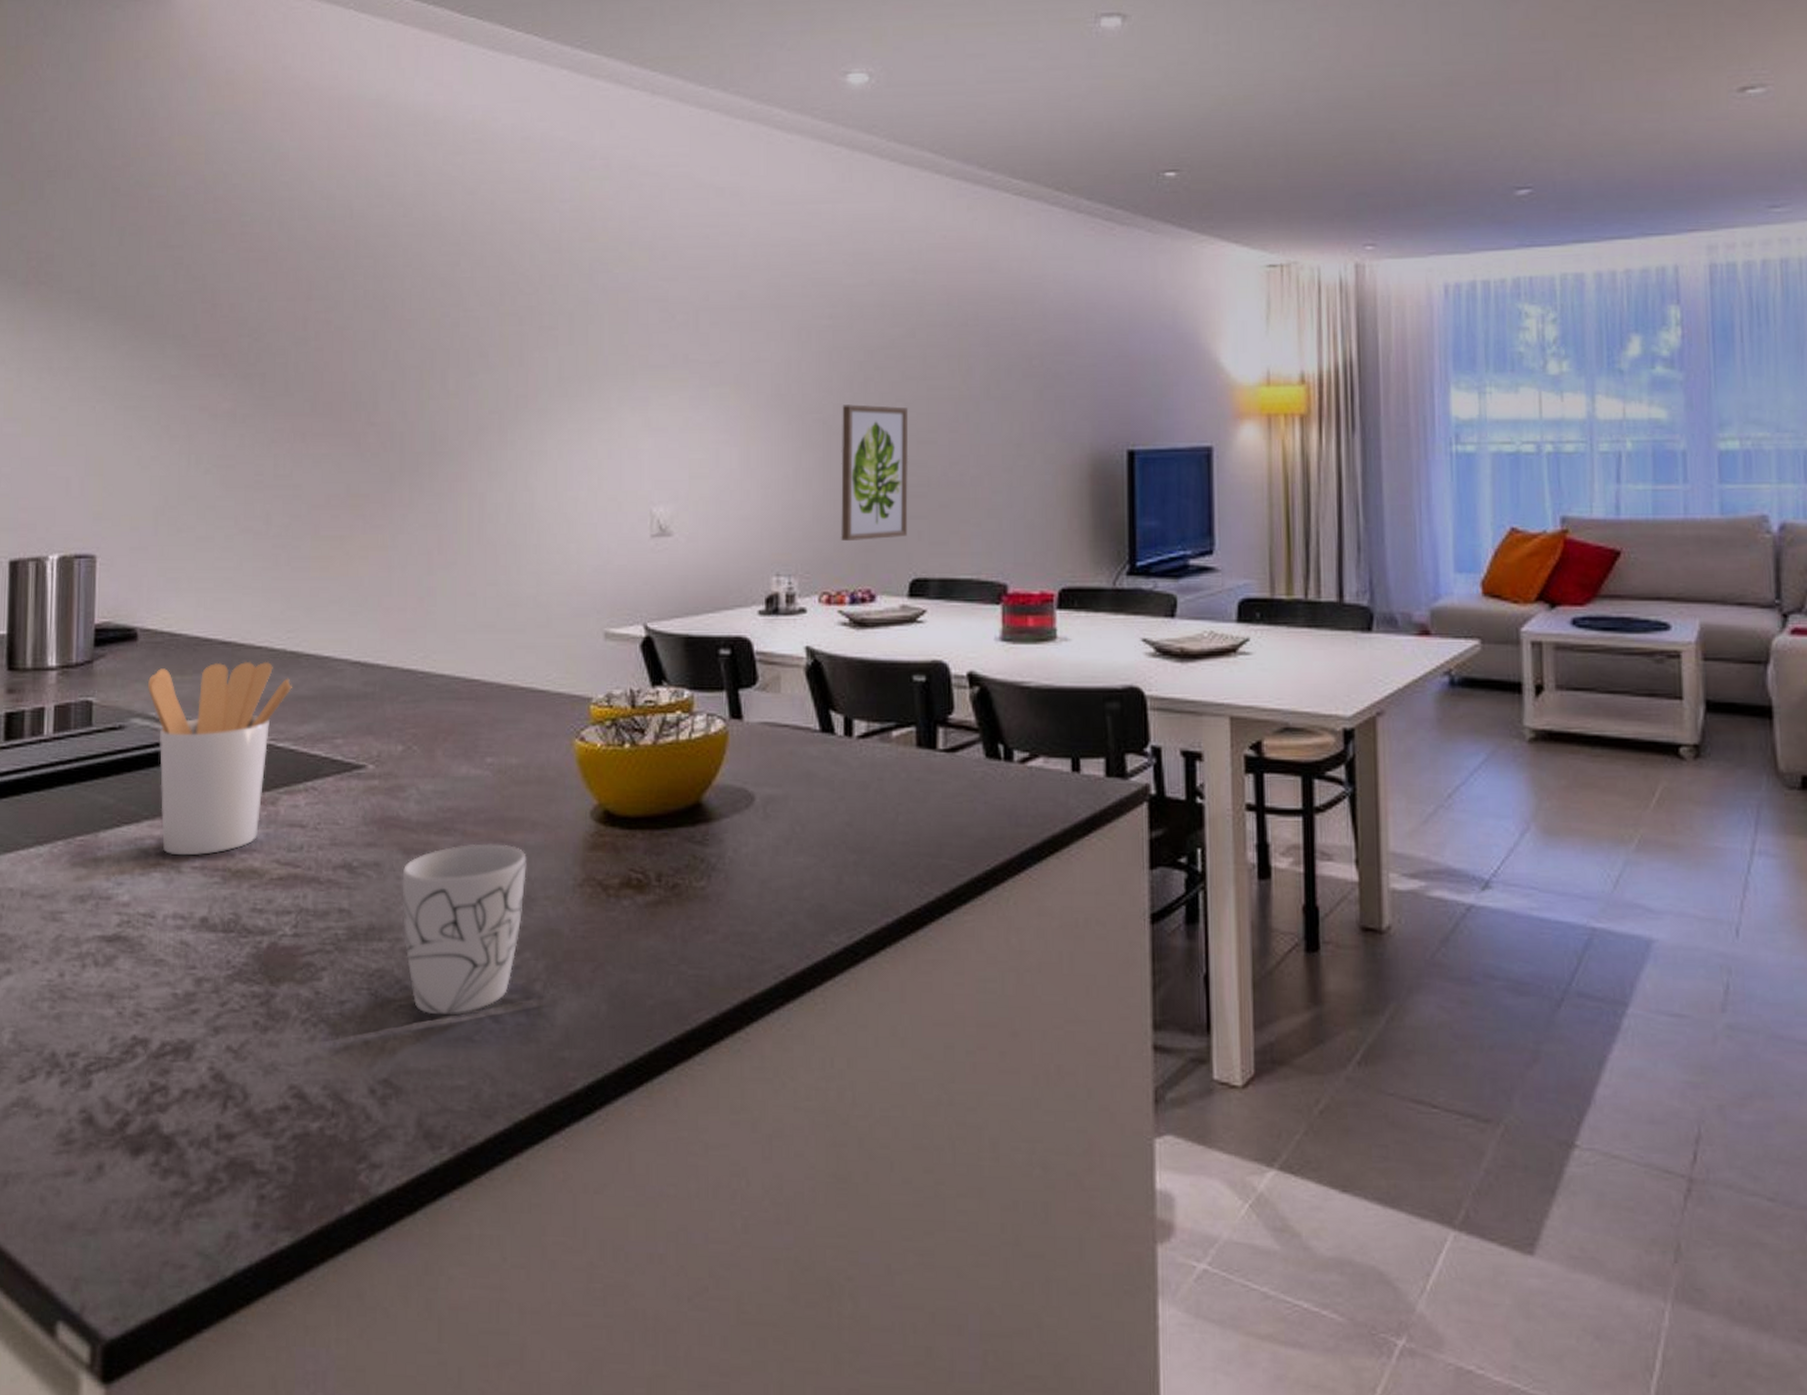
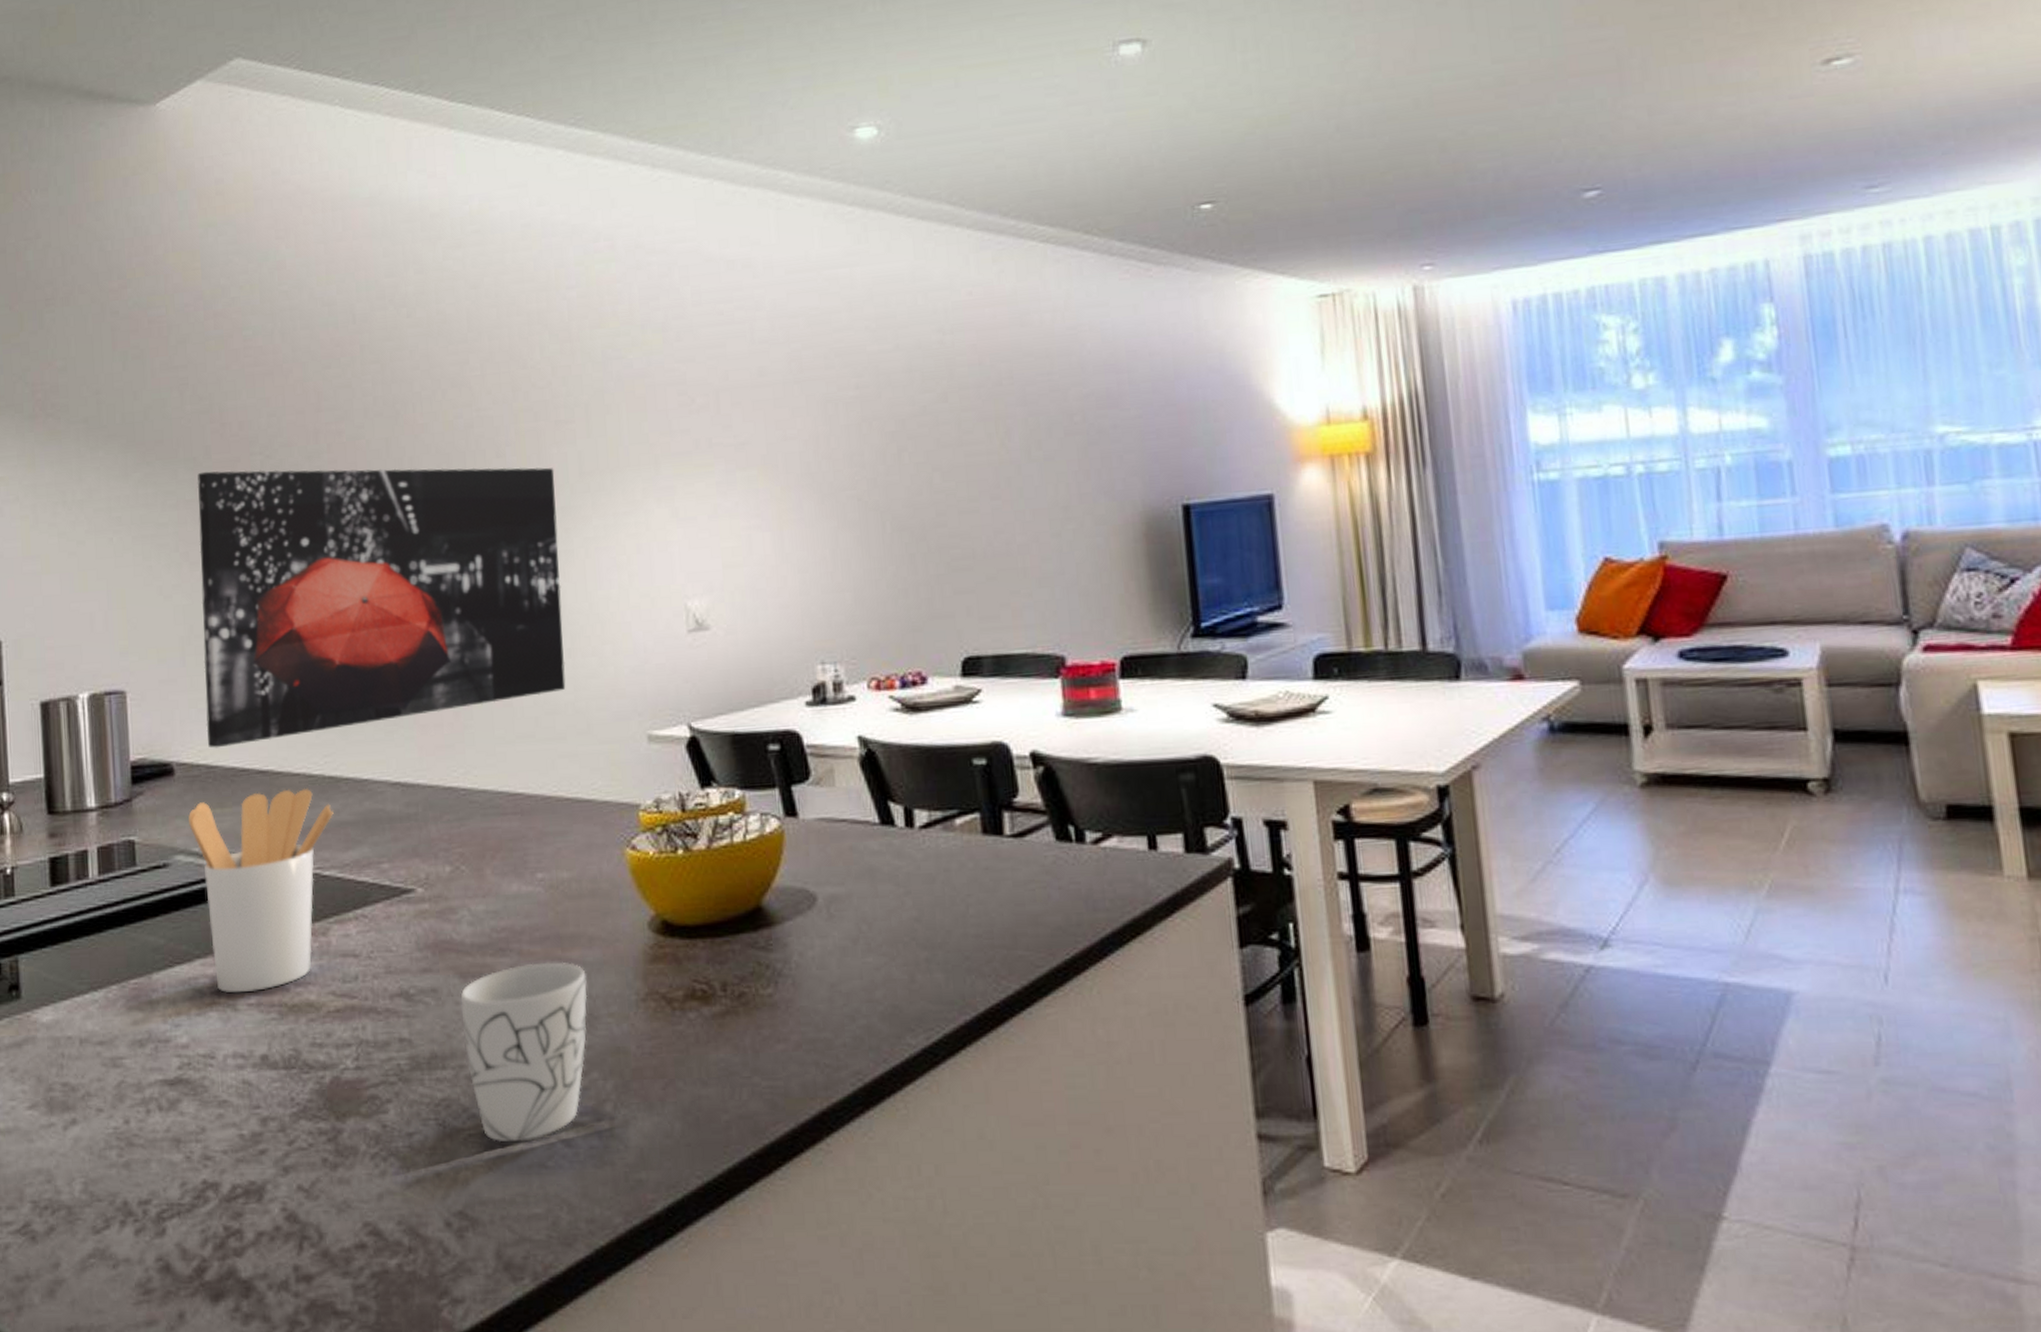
wall art: none [173,349,534,617] -> present [197,467,566,748]
wall art: present [841,404,909,541] -> none [876,476,955,622]

